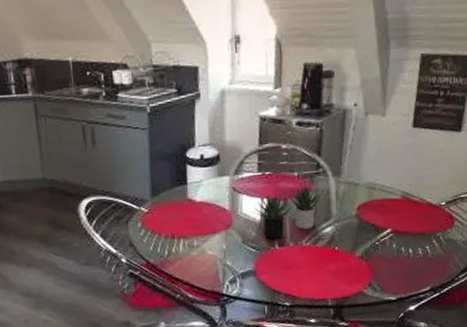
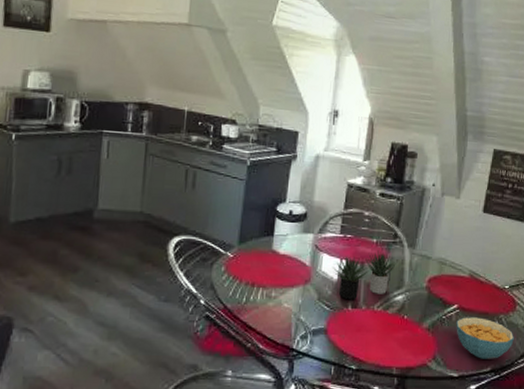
cereal bowl: none [391,238,453,280] -> present [456,317,514,359]

